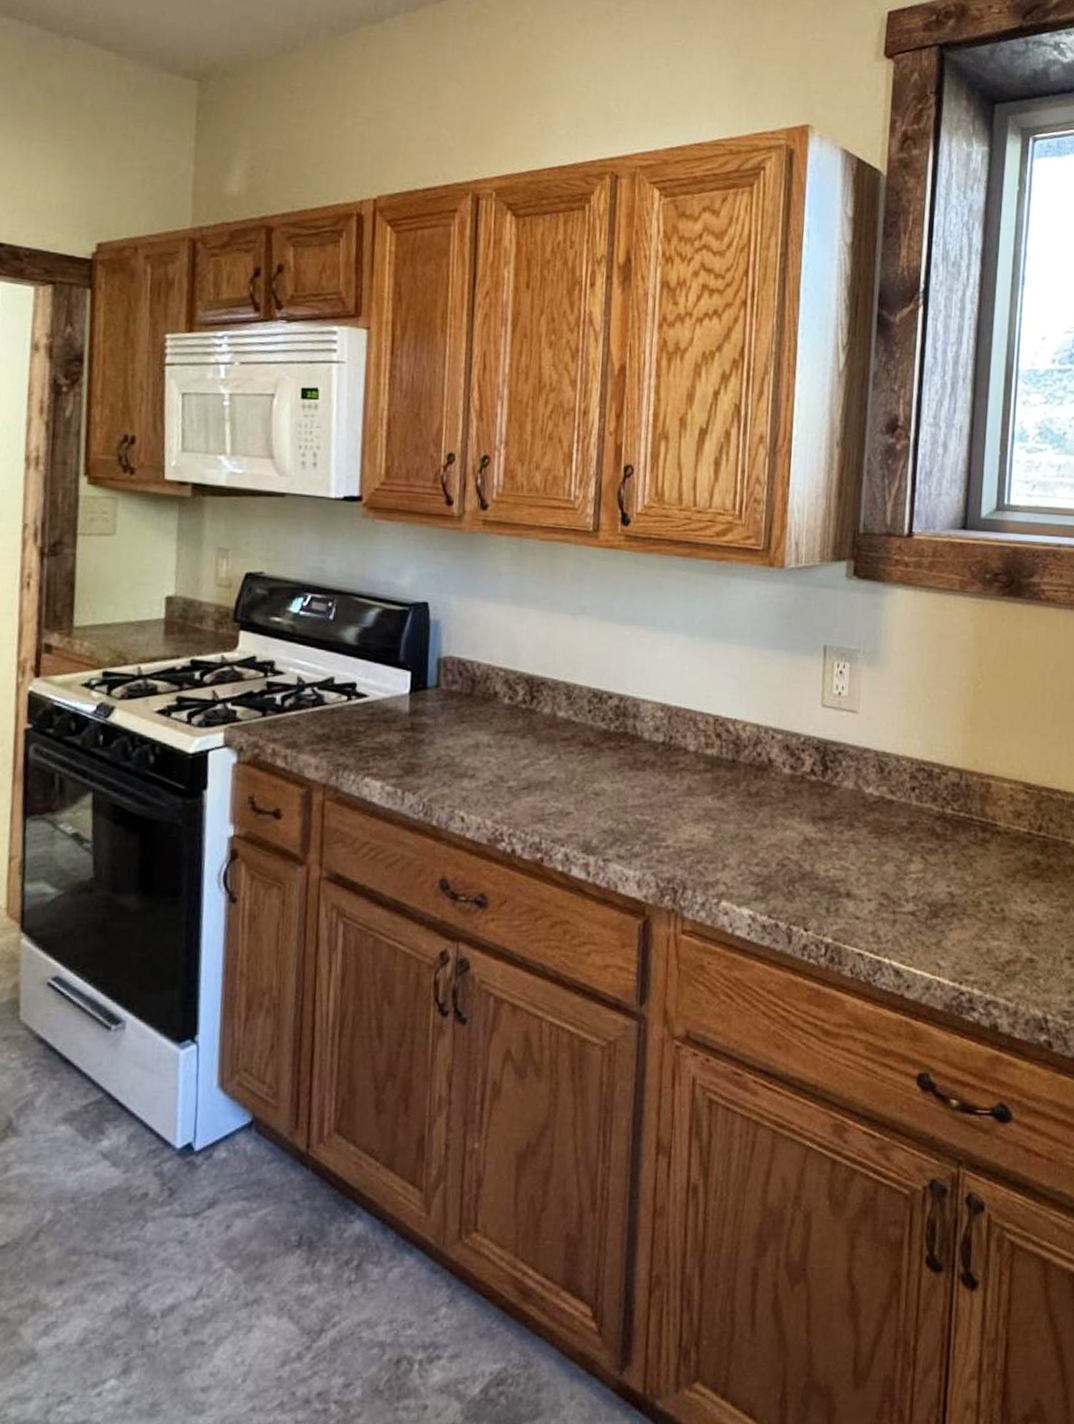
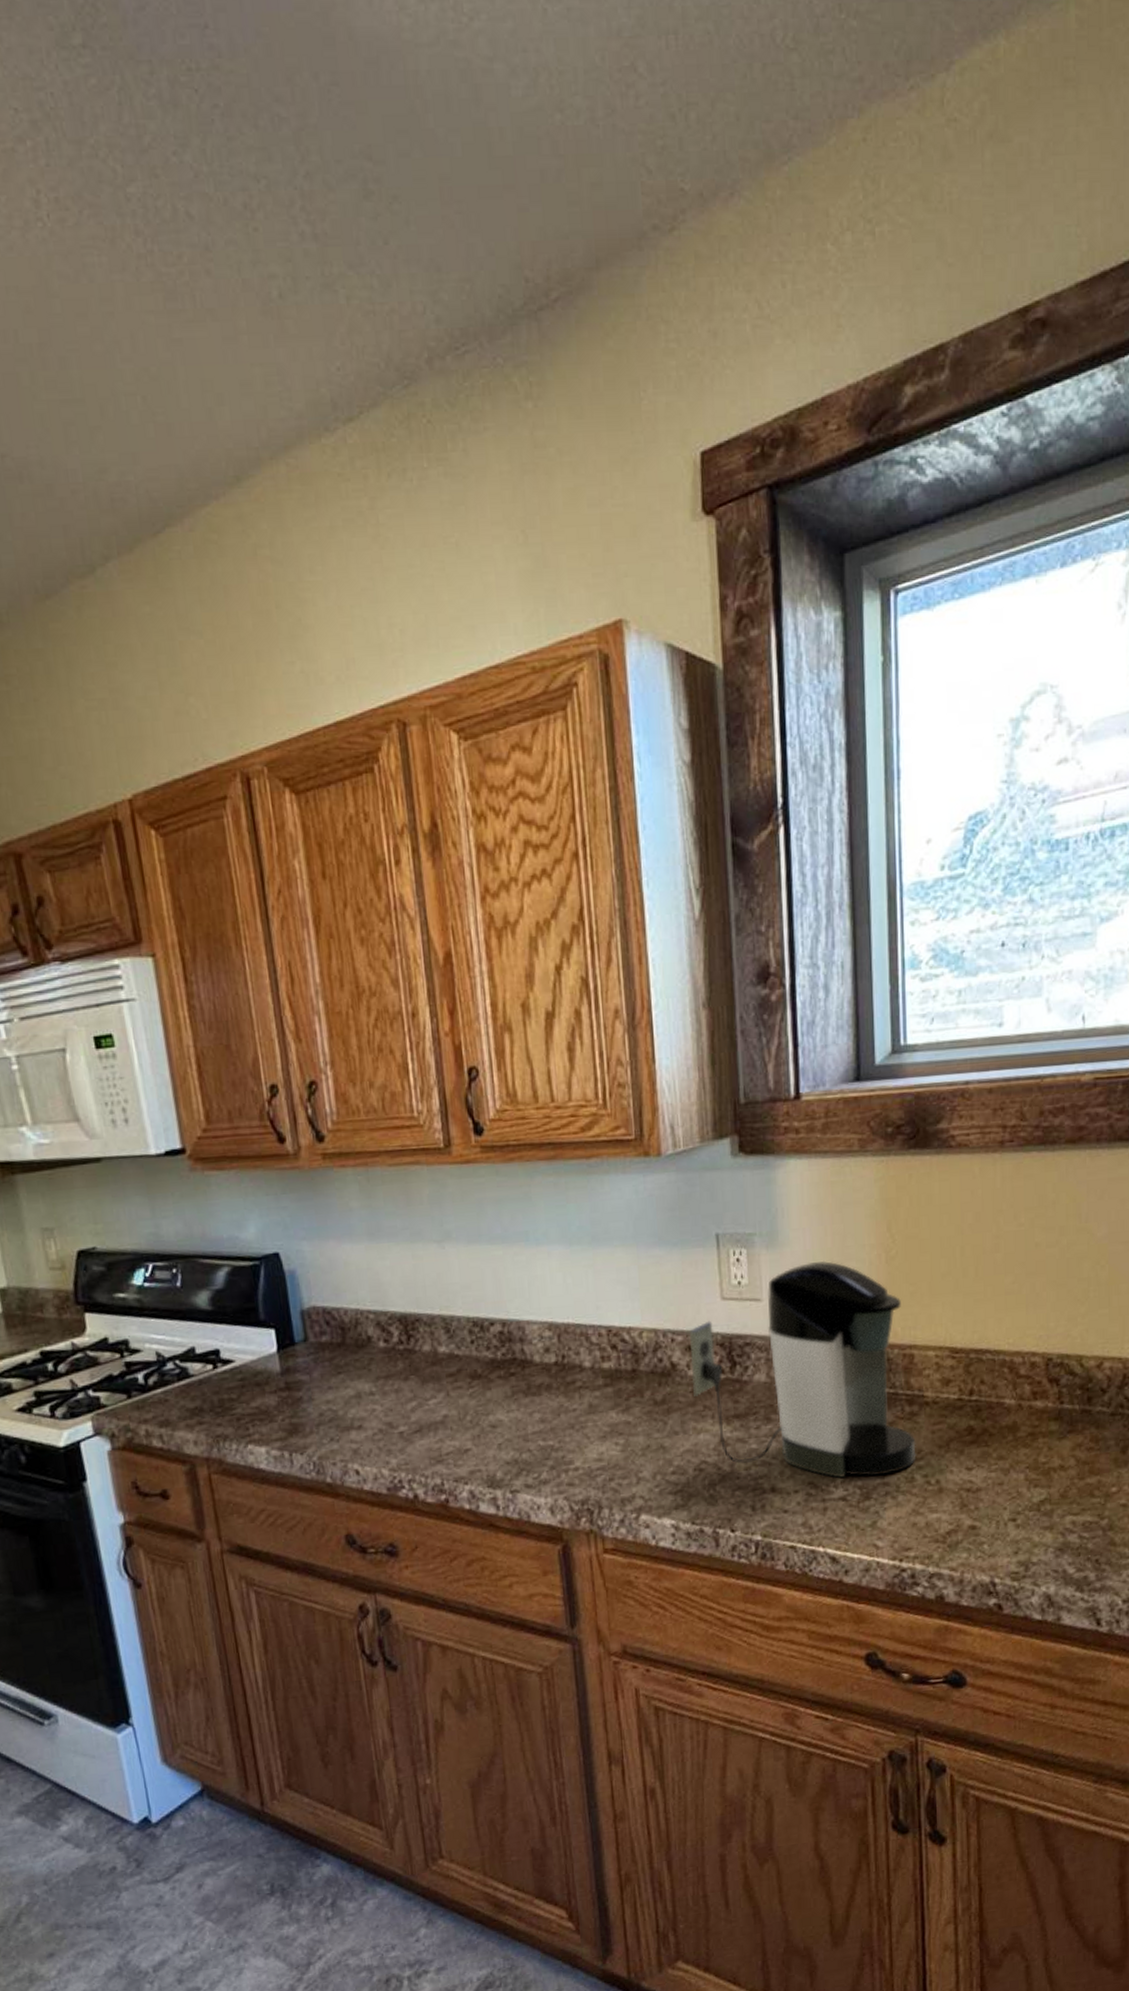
coffee maker: none [785,684,985,896] -> present [690,1260,916,1478]

